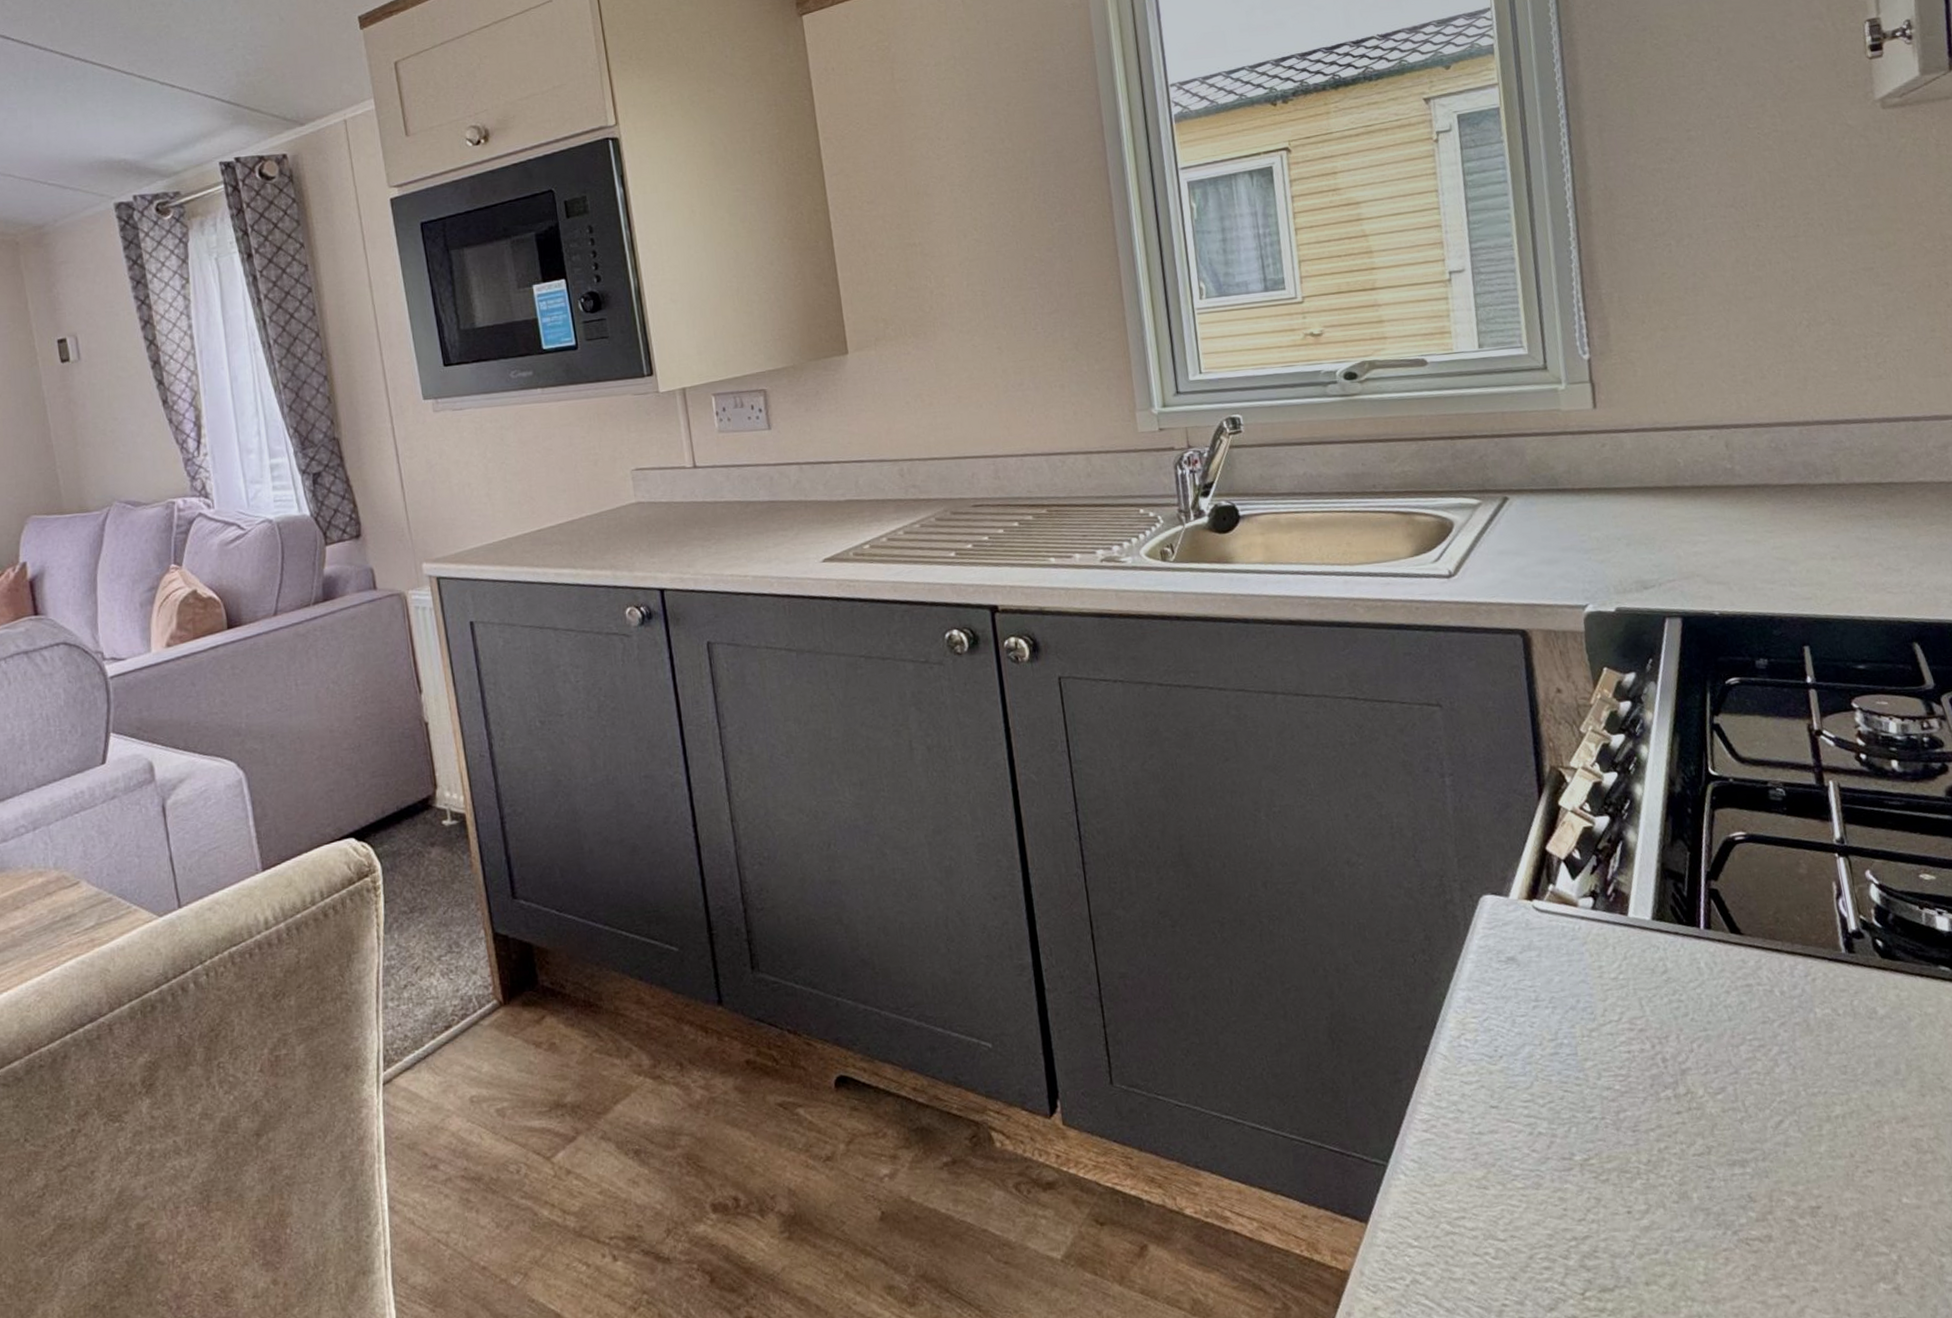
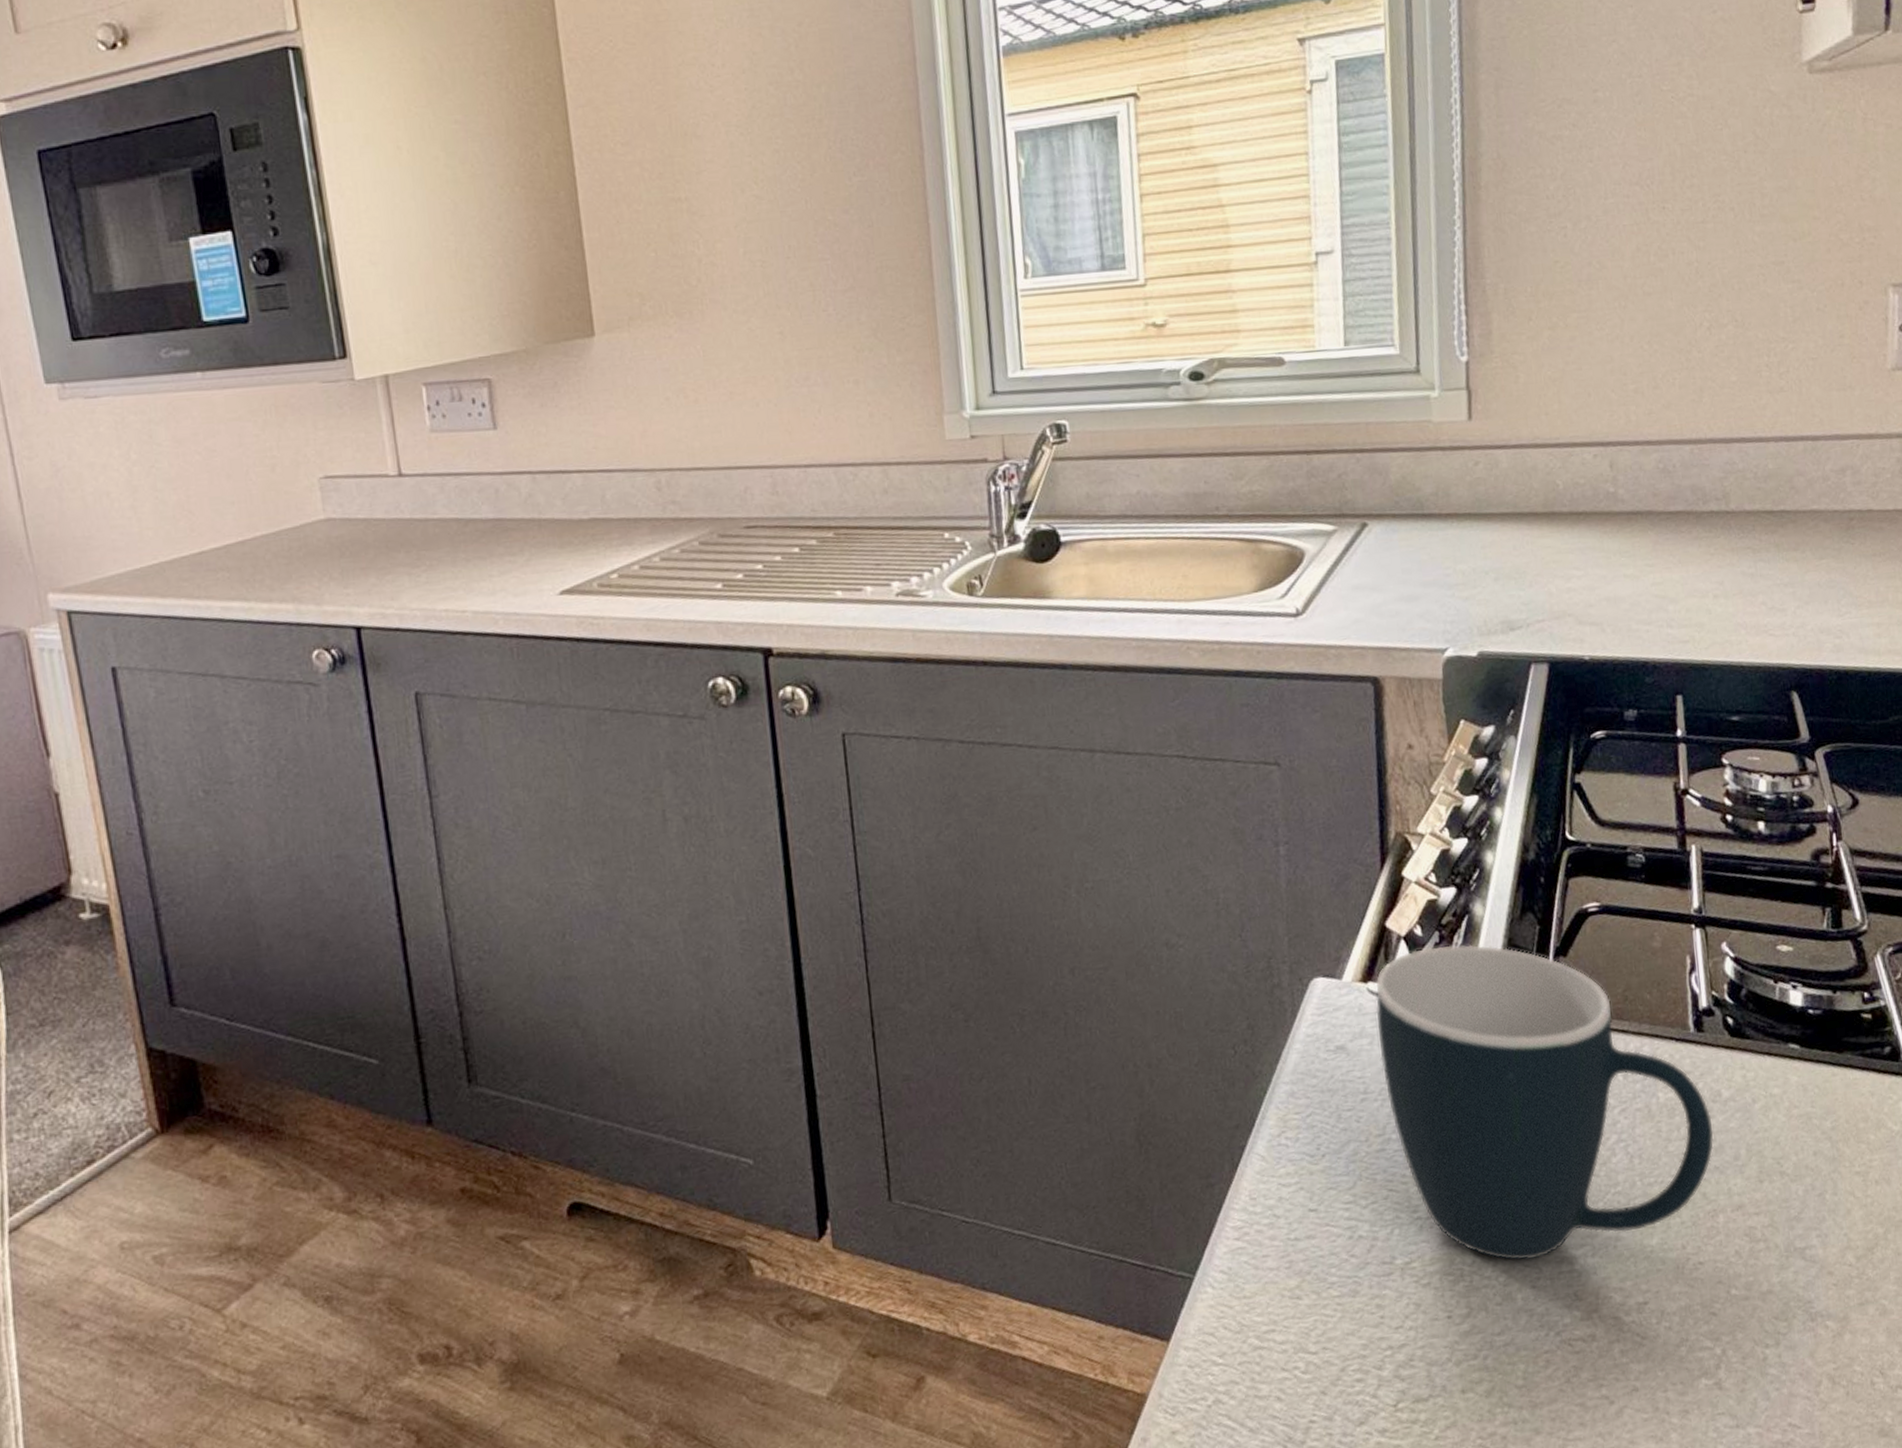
mug: none [1540,868,1874,1162] -> present [1375,944,1714,1261]

